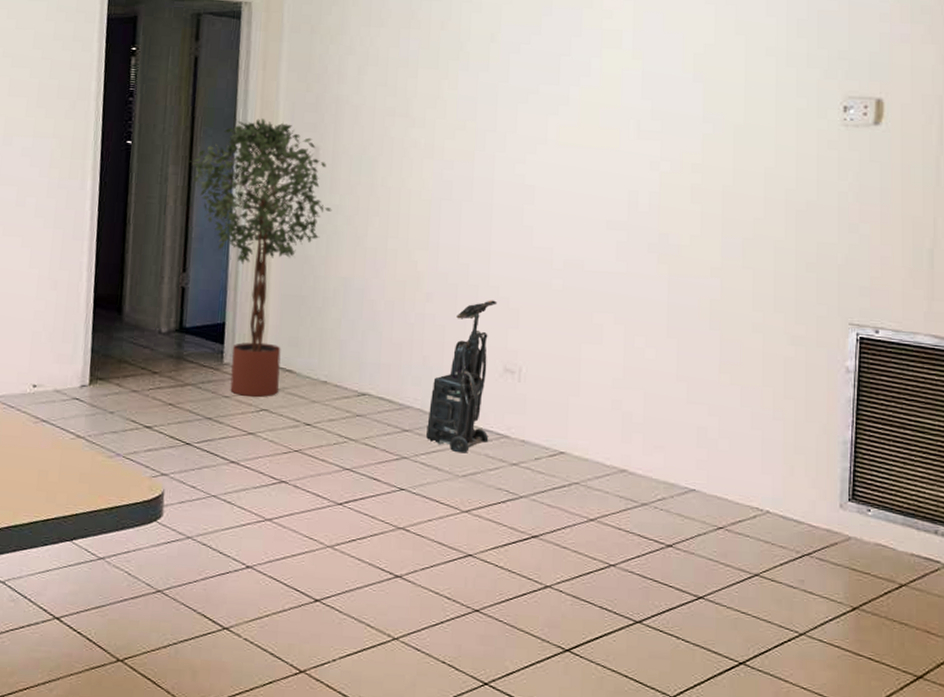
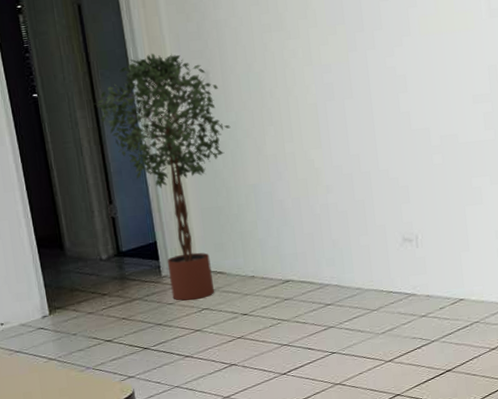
vacuum cleaner: present [425,300,498,454] -> none [344,182,399,315]

